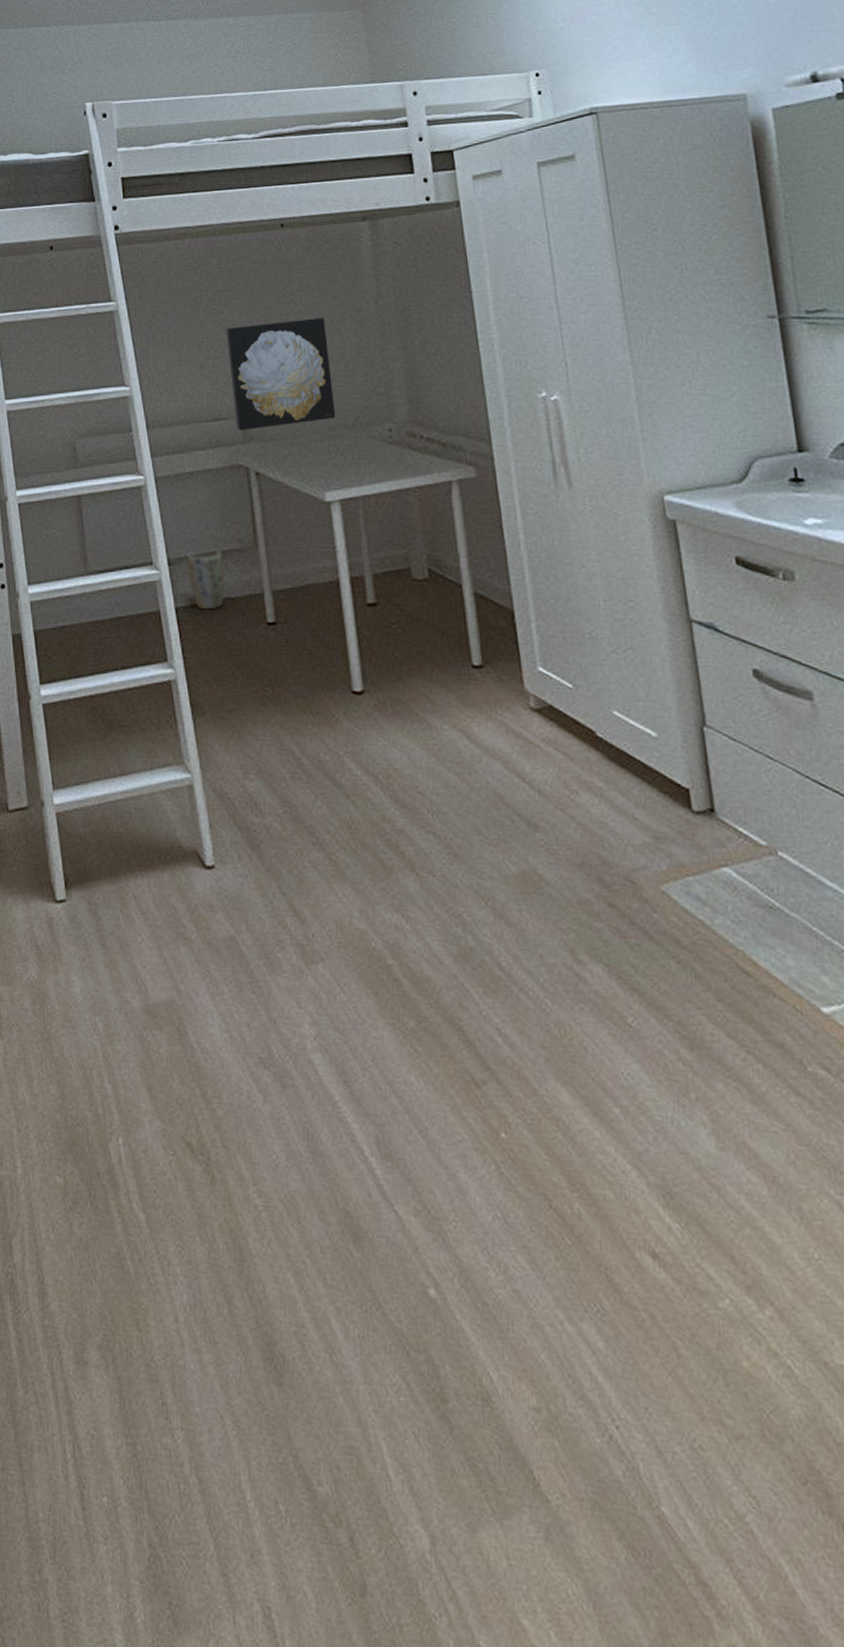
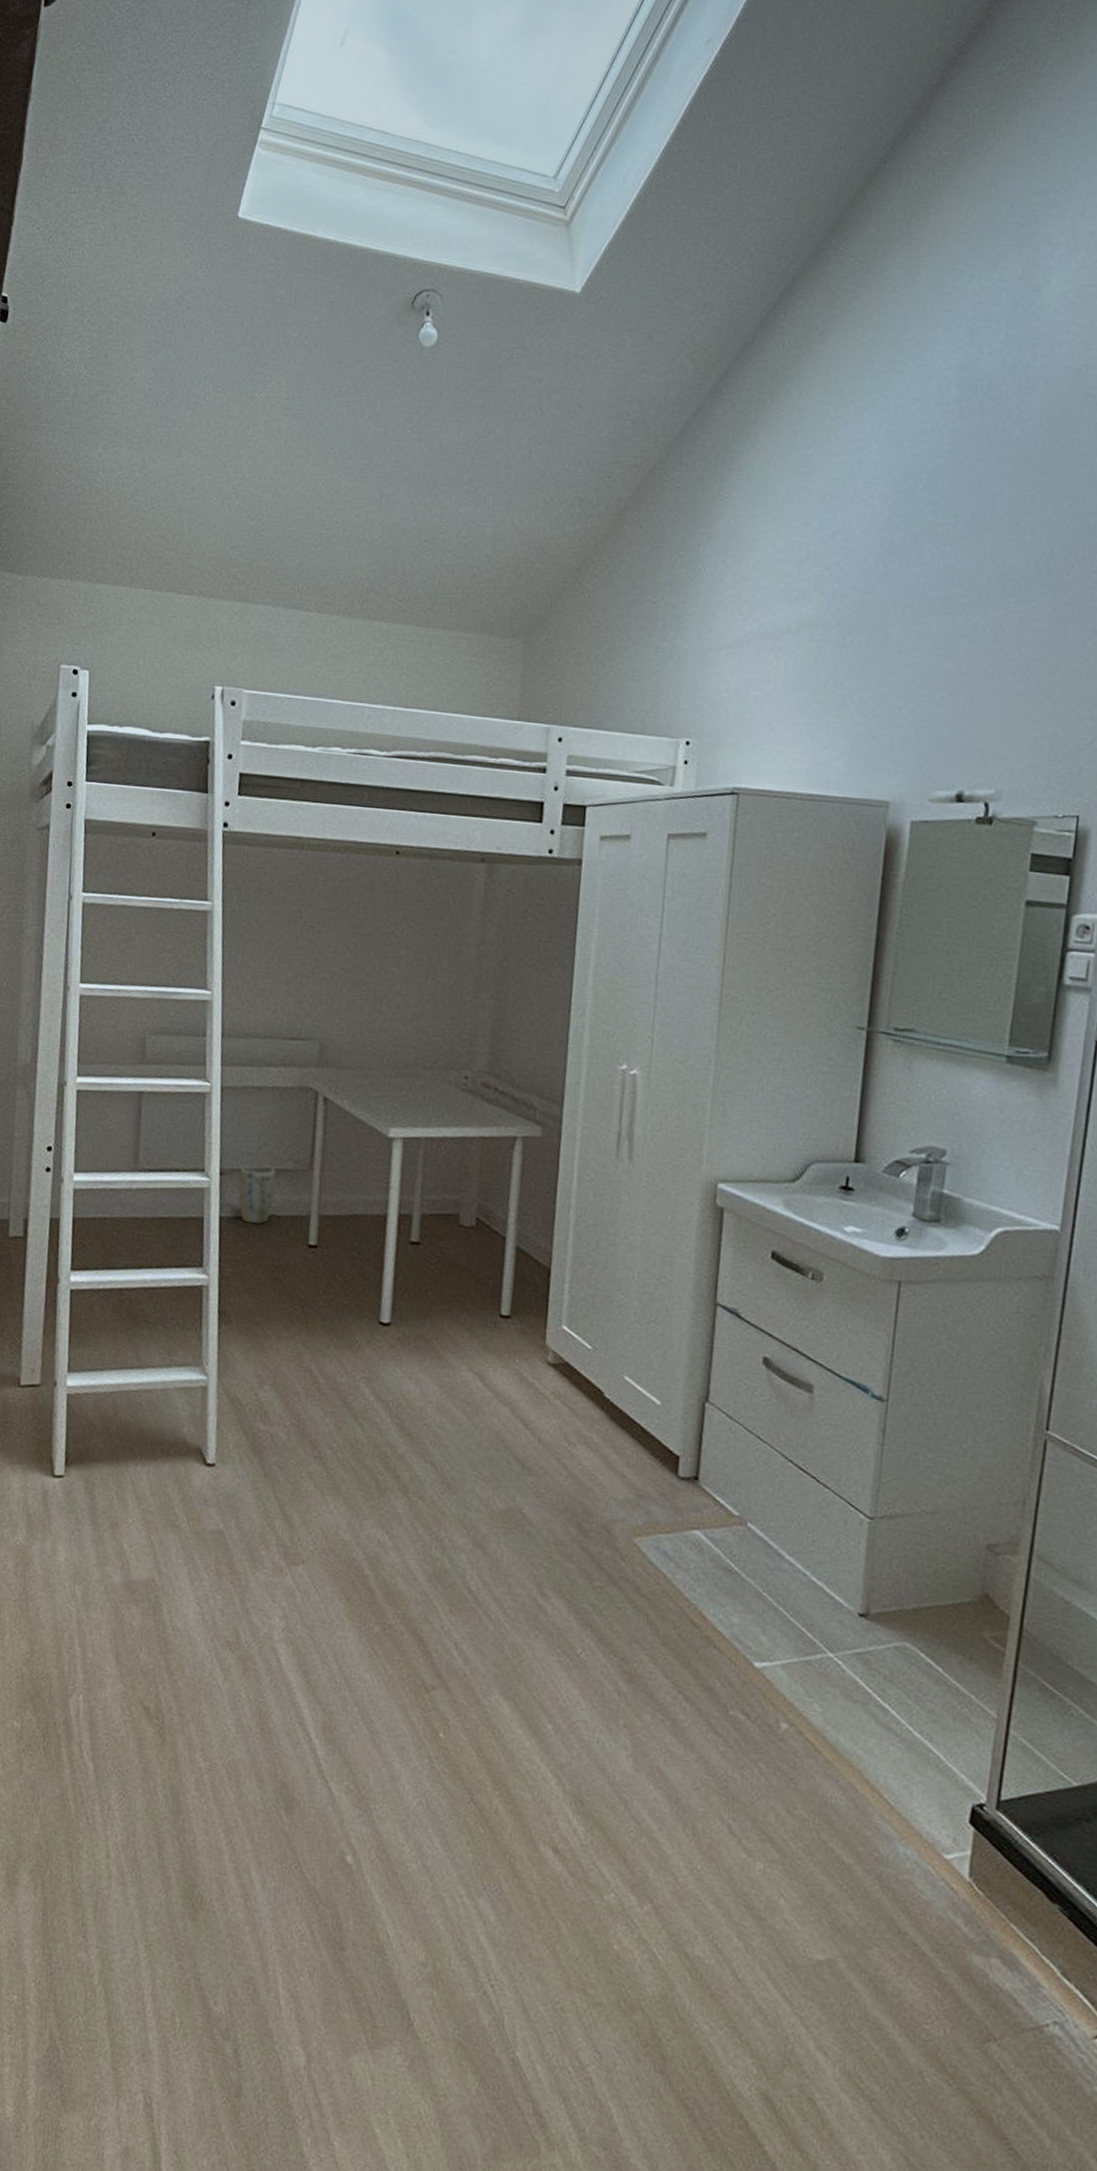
wall art: present [225,317,336,430] -> none [313,948,423,1058]

